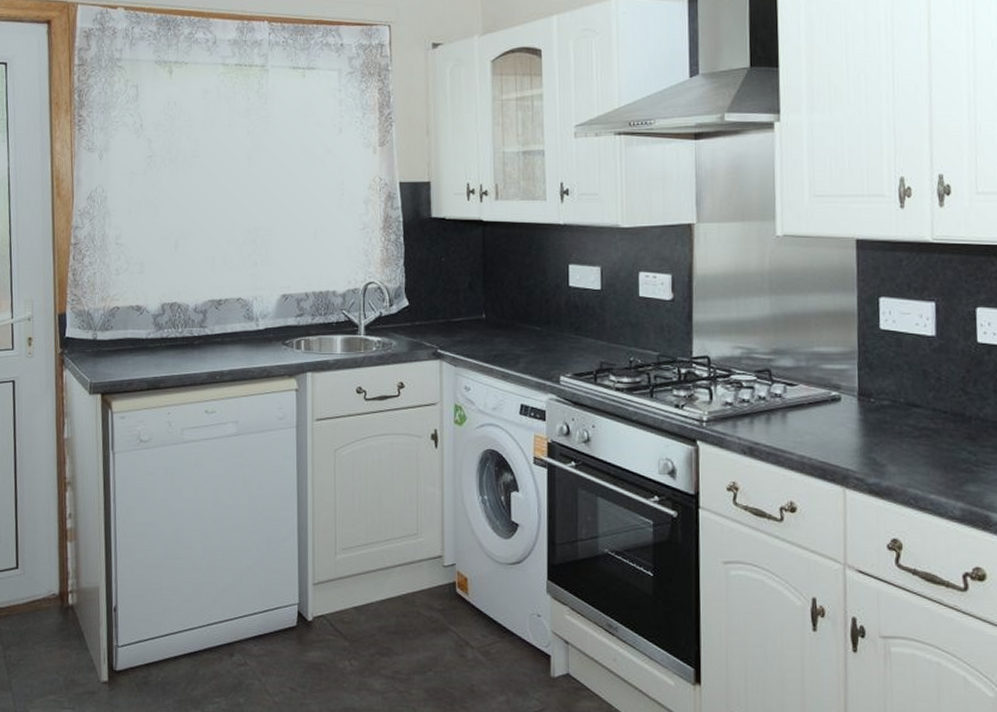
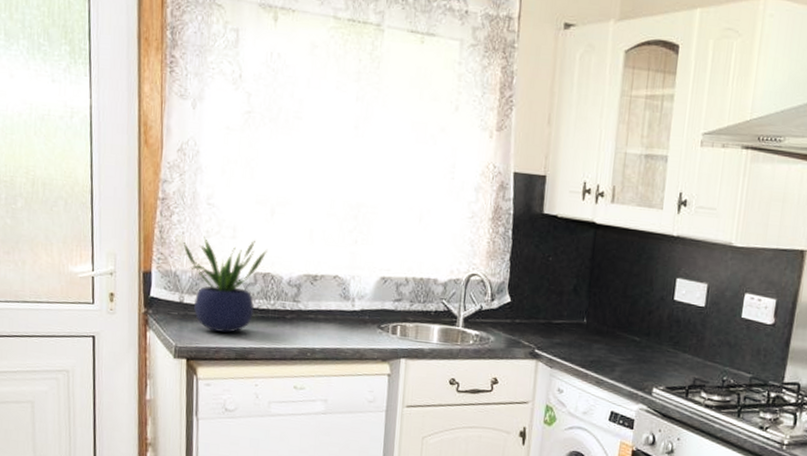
potted plant: none [94,274,173,364] -> present [183,237,268,333]

